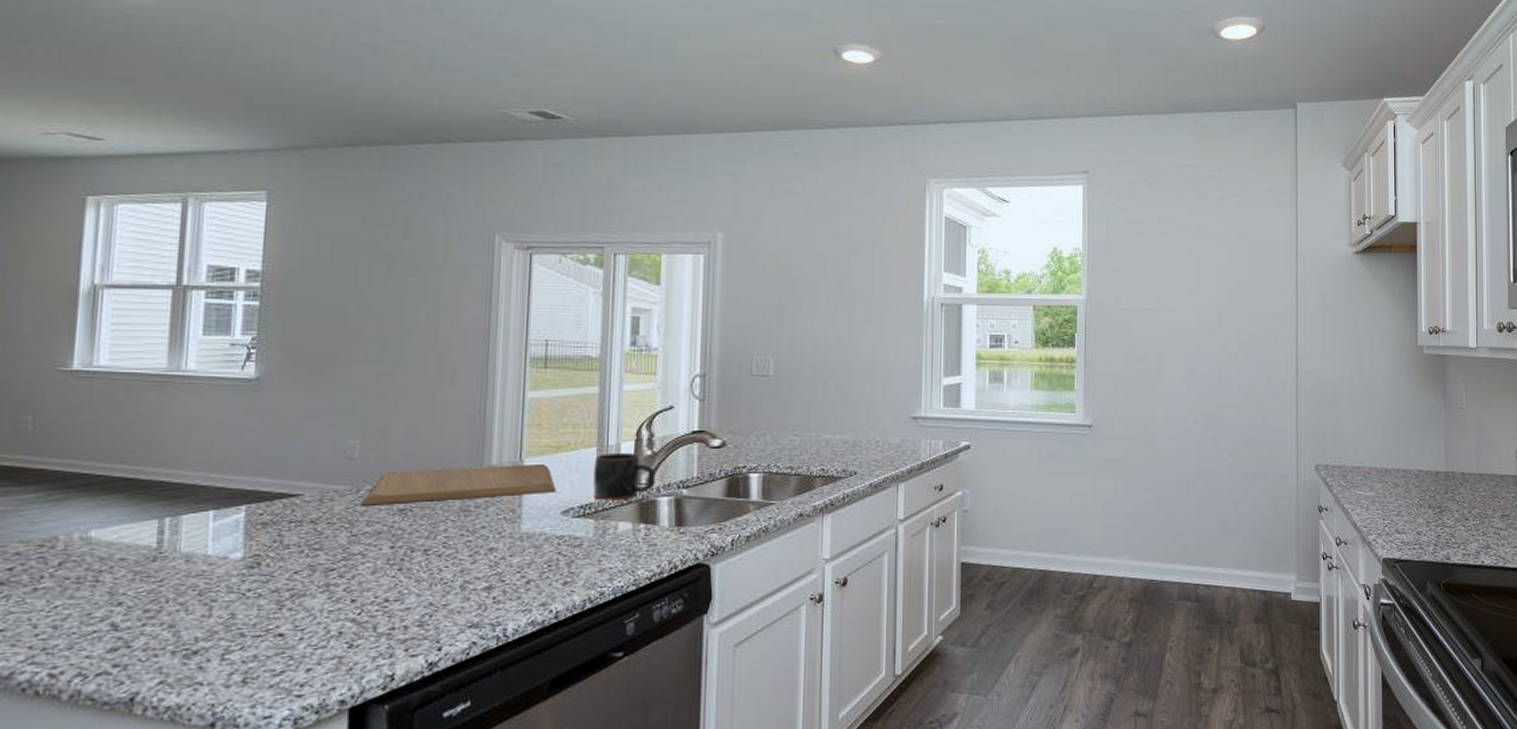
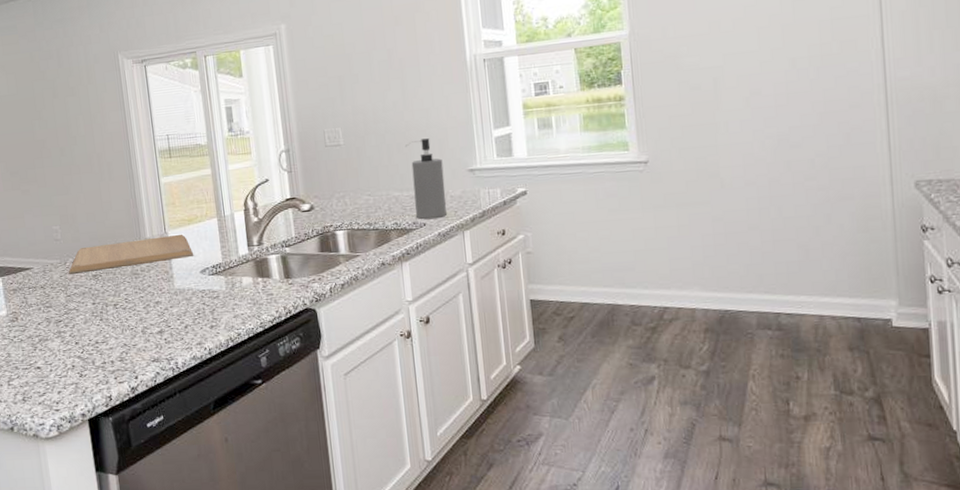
mug: present [593,453,656,501] -> none [217,221,264,261]
soap dispenser: none [844,379,884,468] -> present [404,138,447,220]

